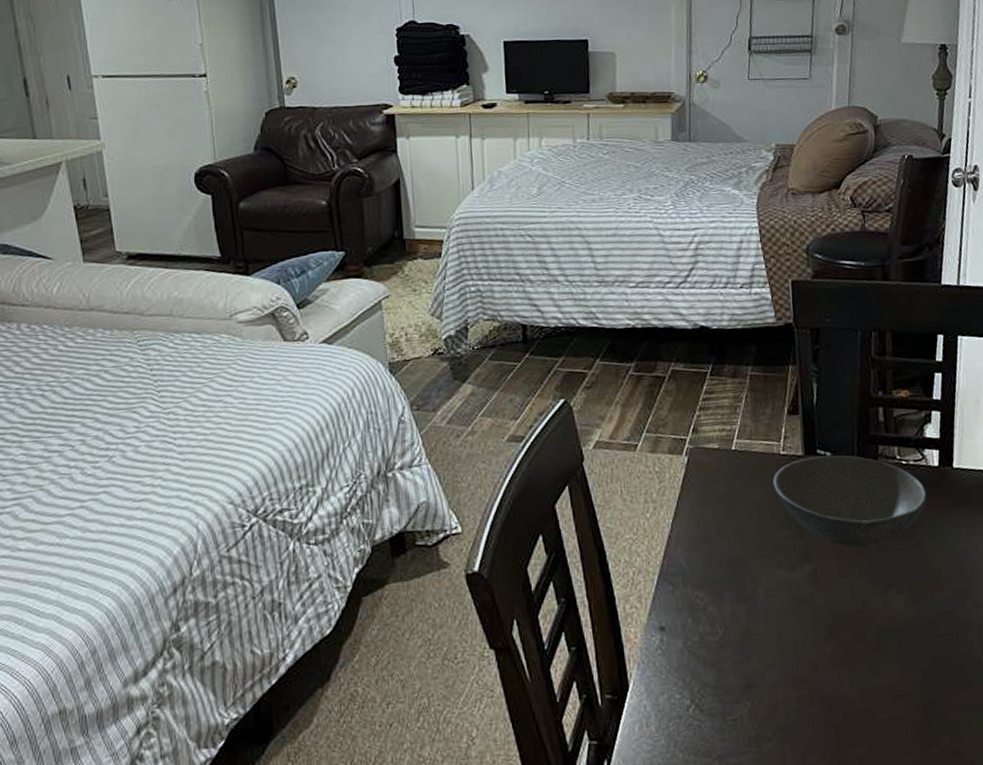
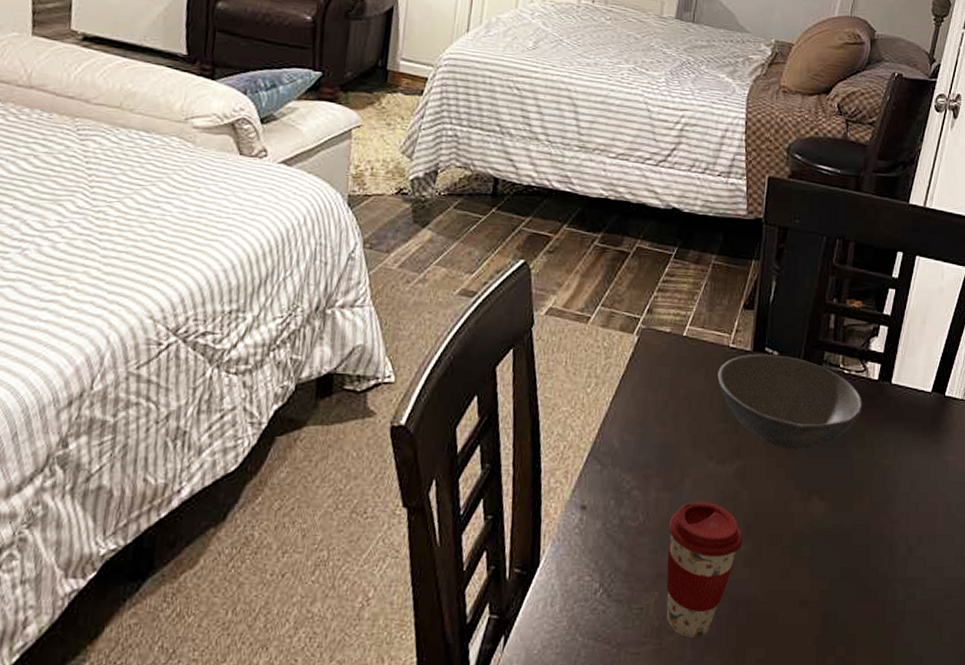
coffee cup: none [748,608,827,743] -> present [666,501,743,638]

